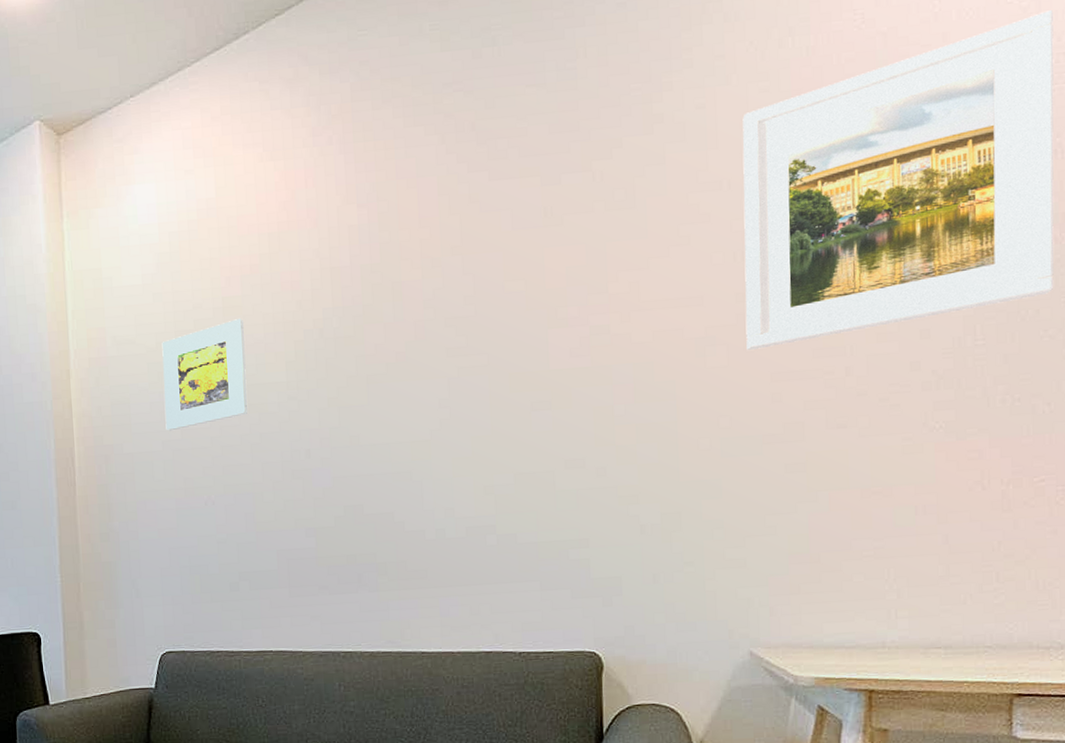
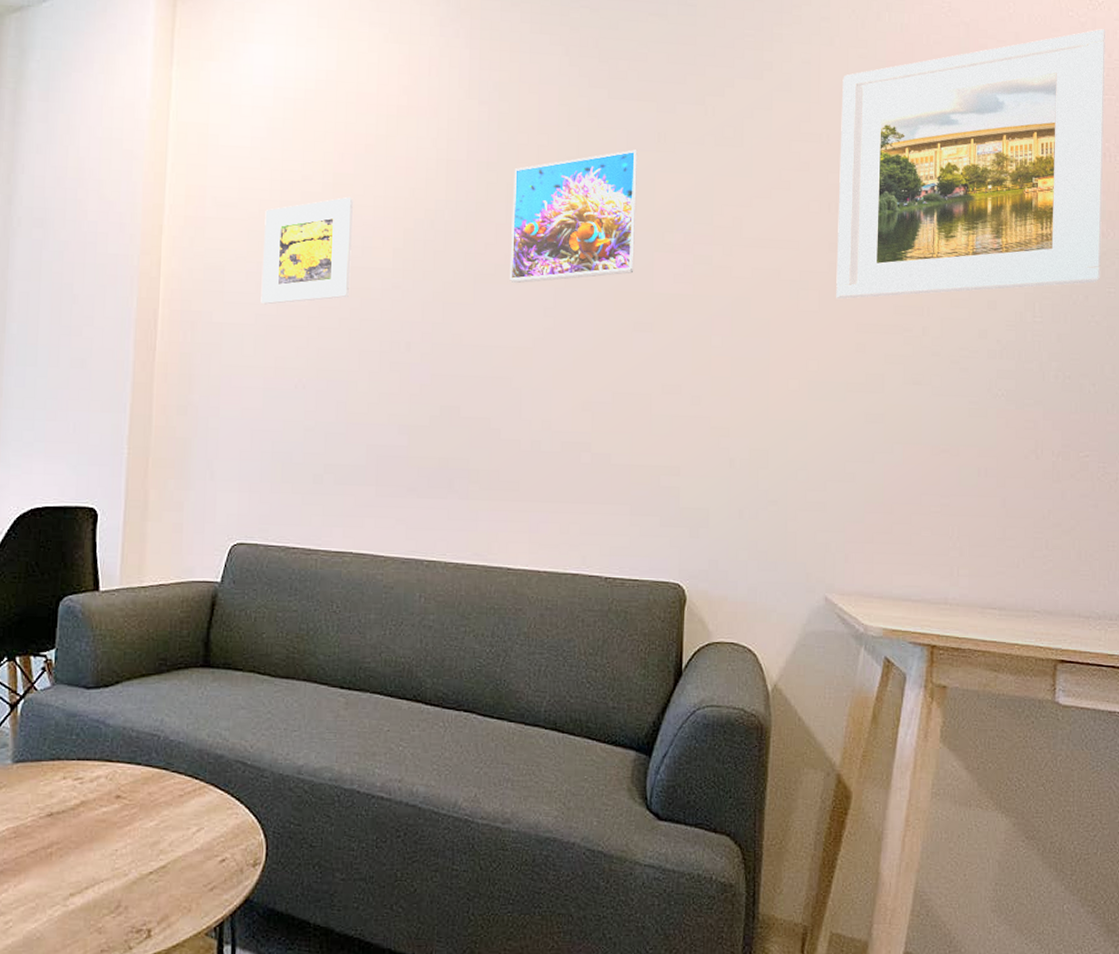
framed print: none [398,228,528,380] -> present [509,149,639,284]

